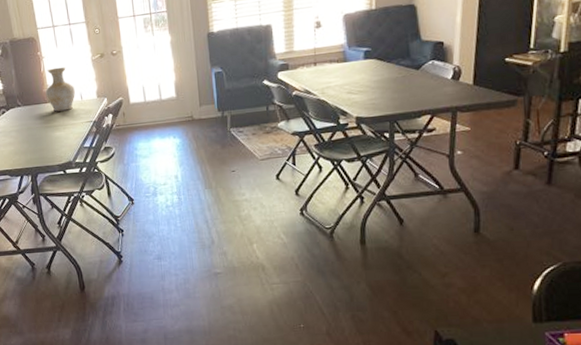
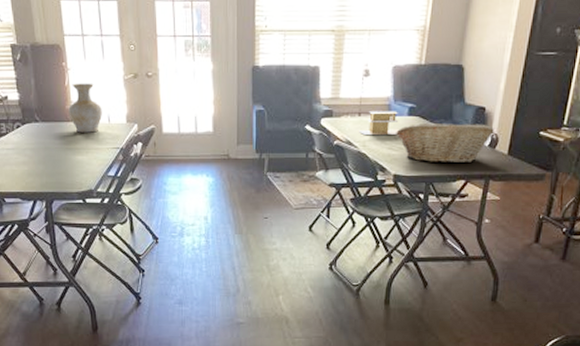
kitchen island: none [315,56,356,83] -> present [358,111,399,135]
fruit basket: none [353,58,456,101] -> present [396,124,494,164]

